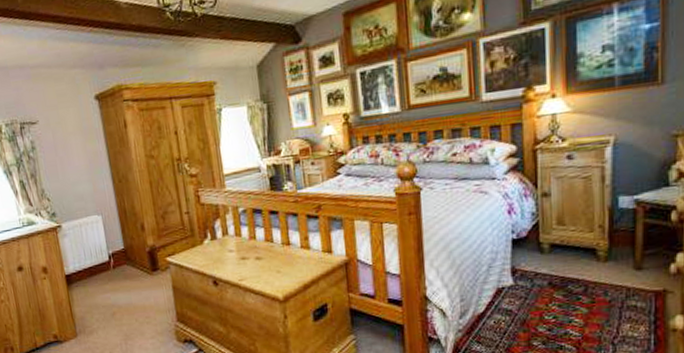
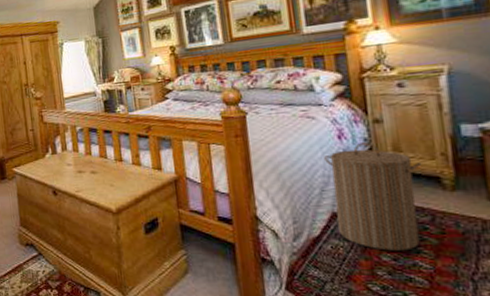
laundry hamper: none [494,217,582,322] -> present [324,142,422,251]

